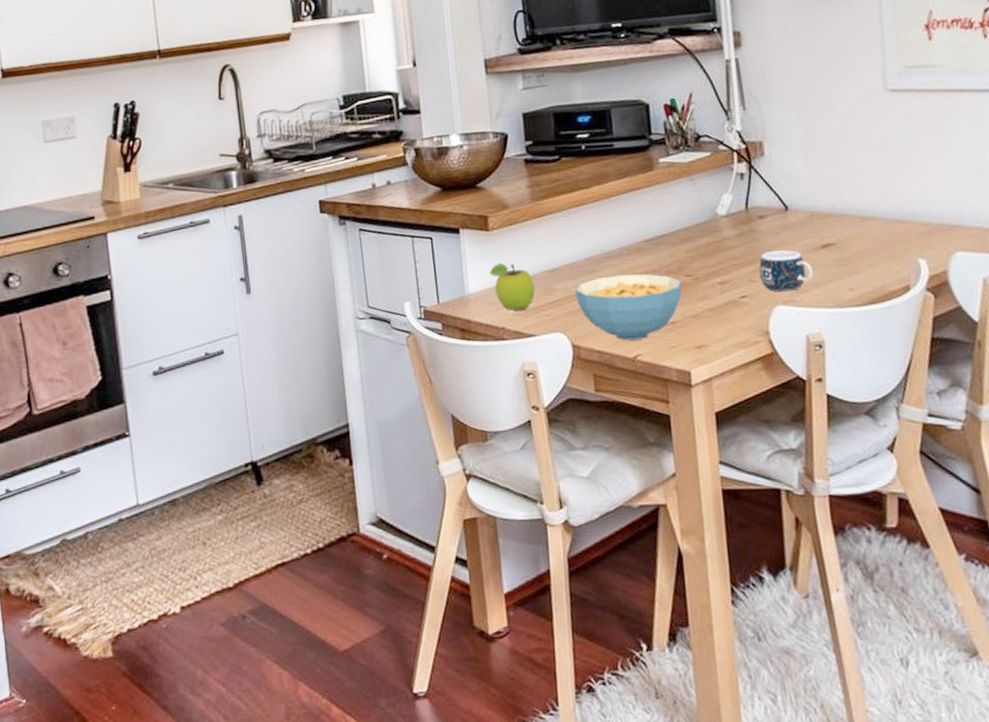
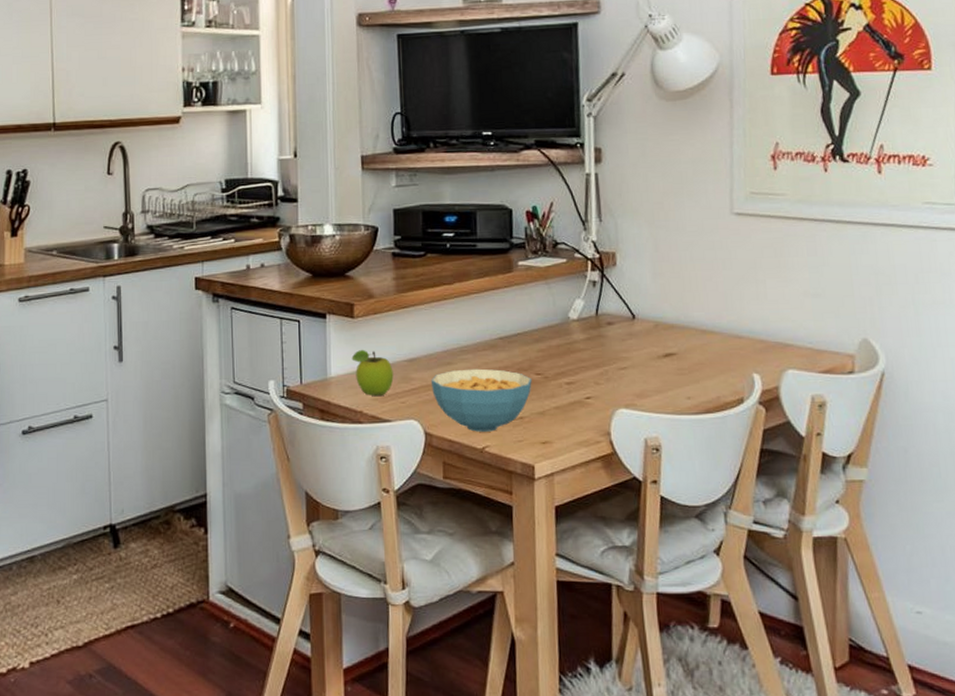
mug: present [758,250,814,292] -> none [604,356,655,396]

